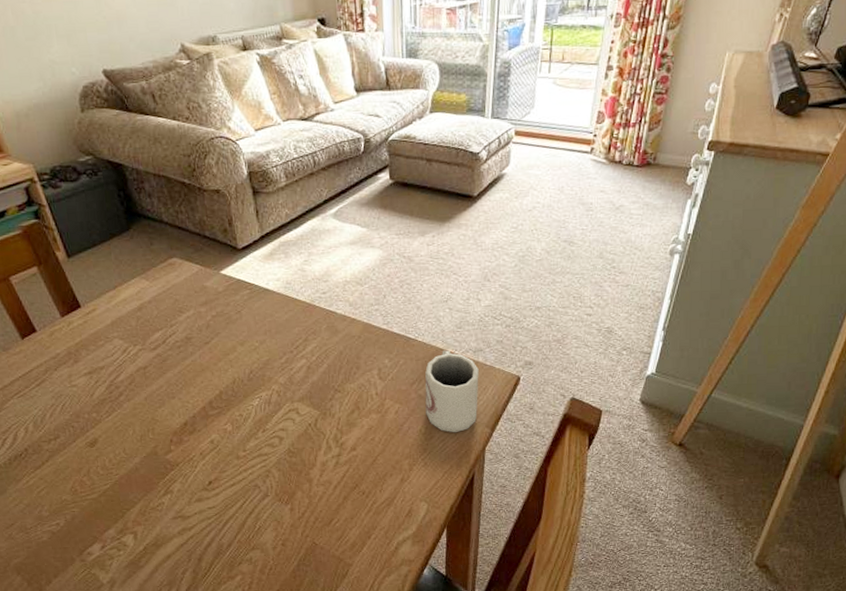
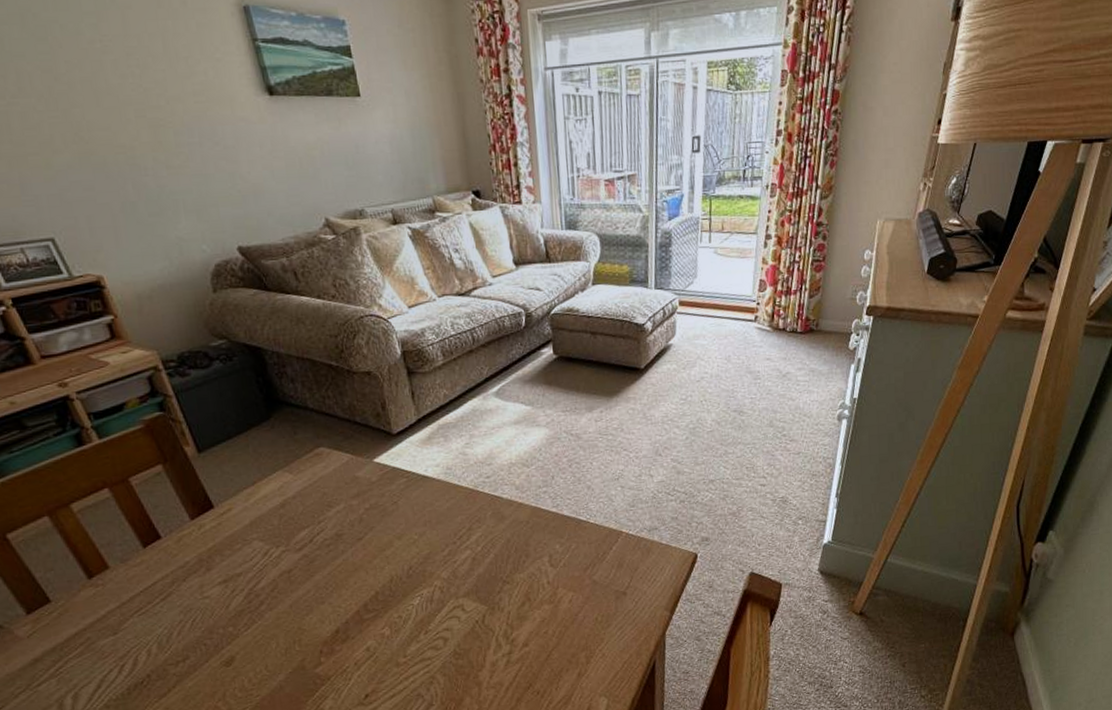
cup: present [425,350,479,433] -> none [599,530,656,619]

